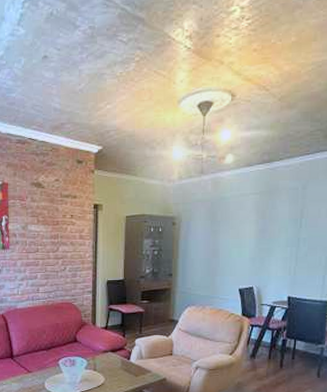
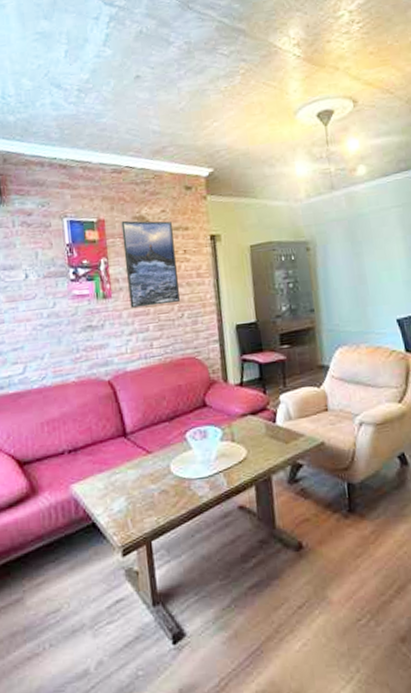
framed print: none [21,185,64,259] -> present [121,220,180,308]

